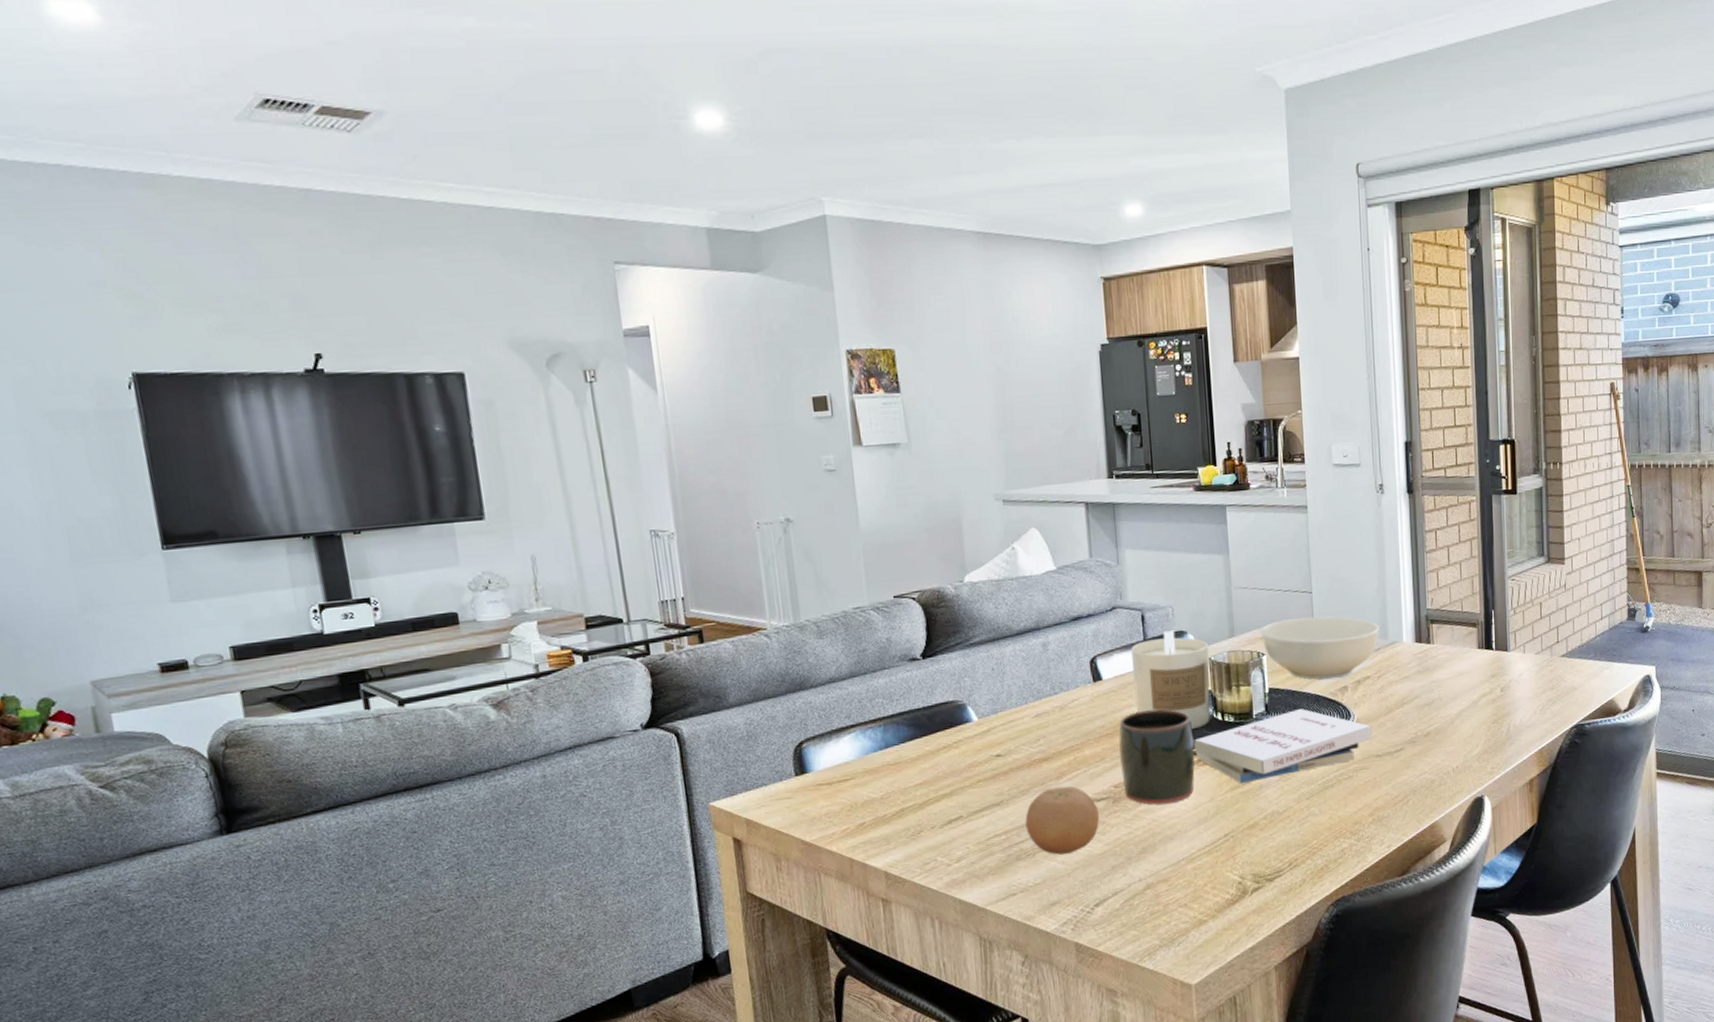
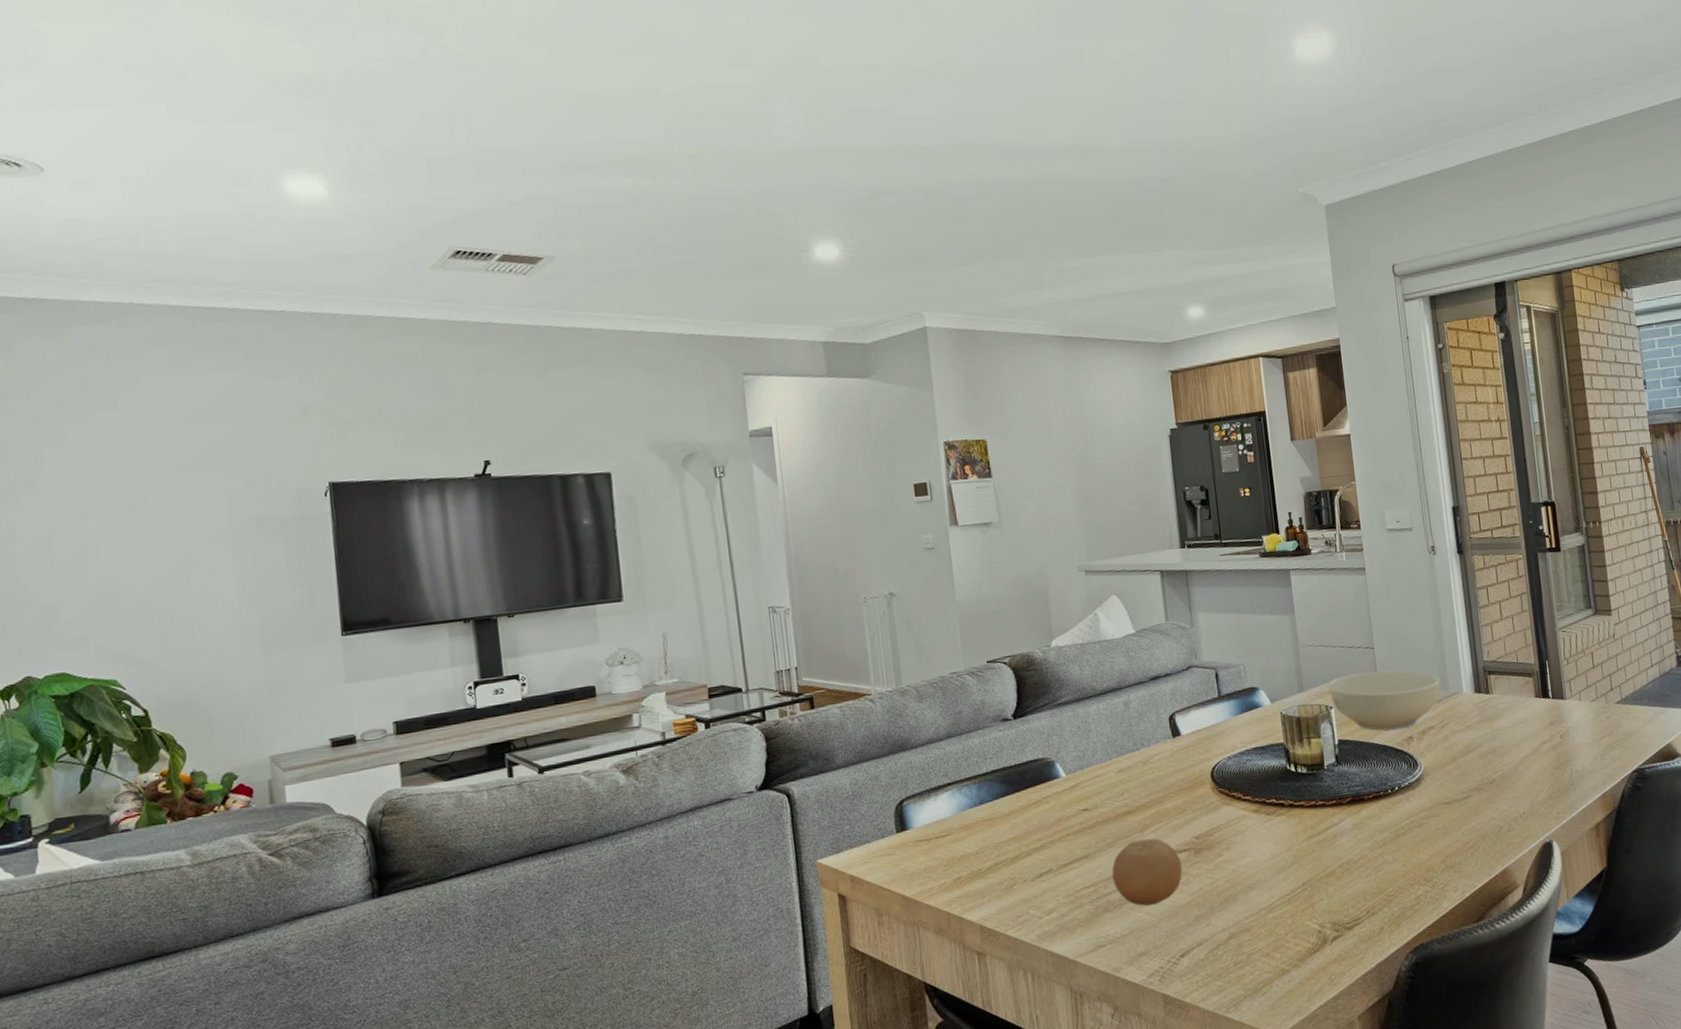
mug: present [1118,709,1195,804] -> none [1198,762,1272,855]
candle: present [1131,630,1210,730] -> none [1207,687,1284,782]
books: present [1194,709,1373,783] -> none [1269,759,1440,832]

